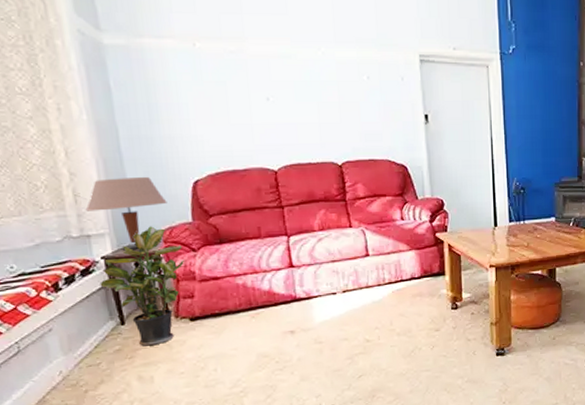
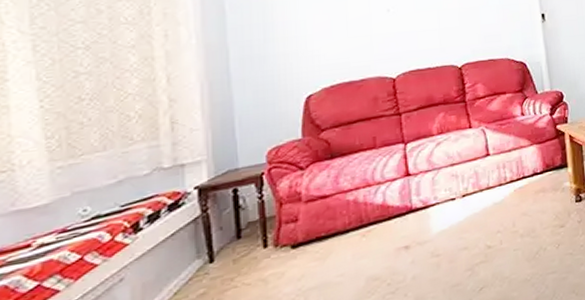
table lamp: present [85,176,167,251] -> none [182,95,276,178]
potted plant: present [100,226,185,347] -> none [189,147,291,286]

